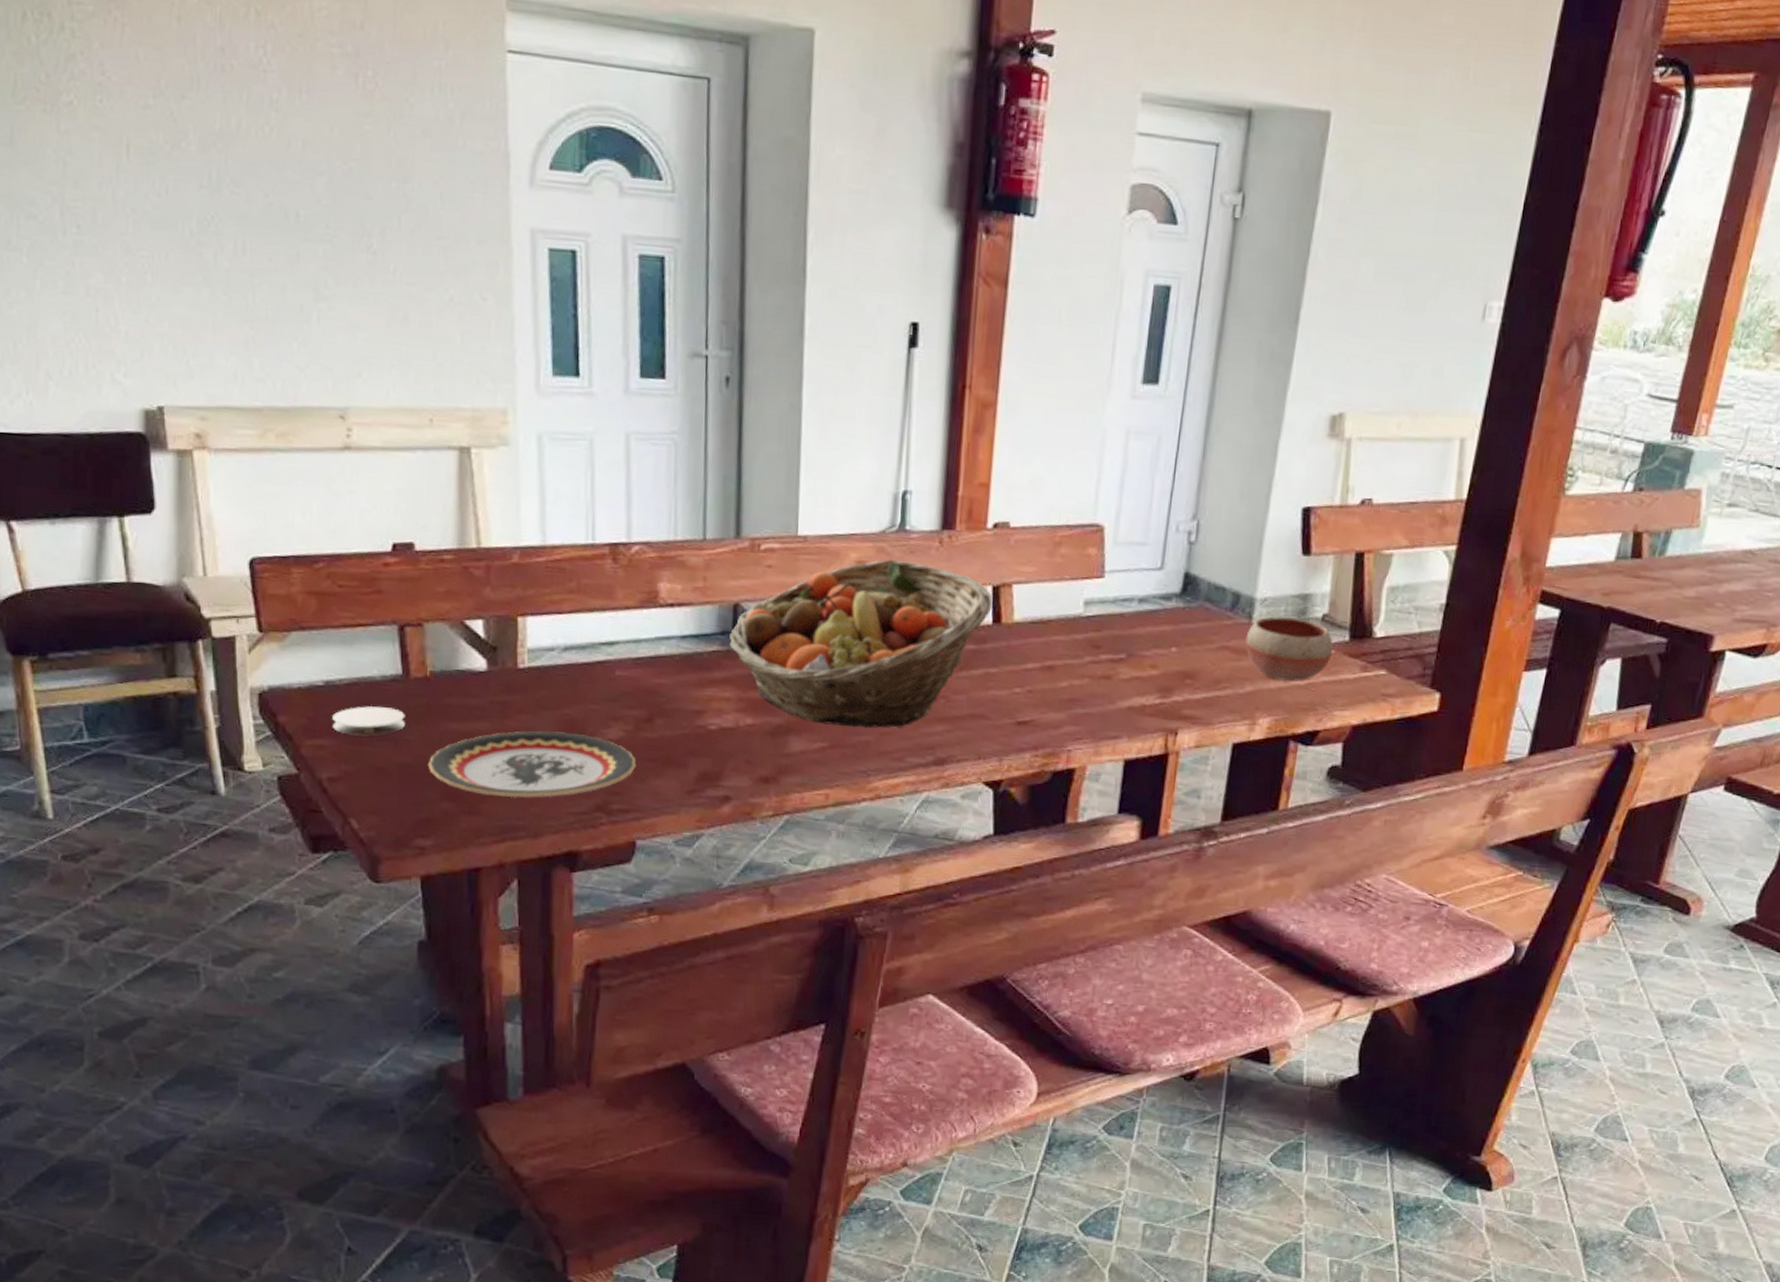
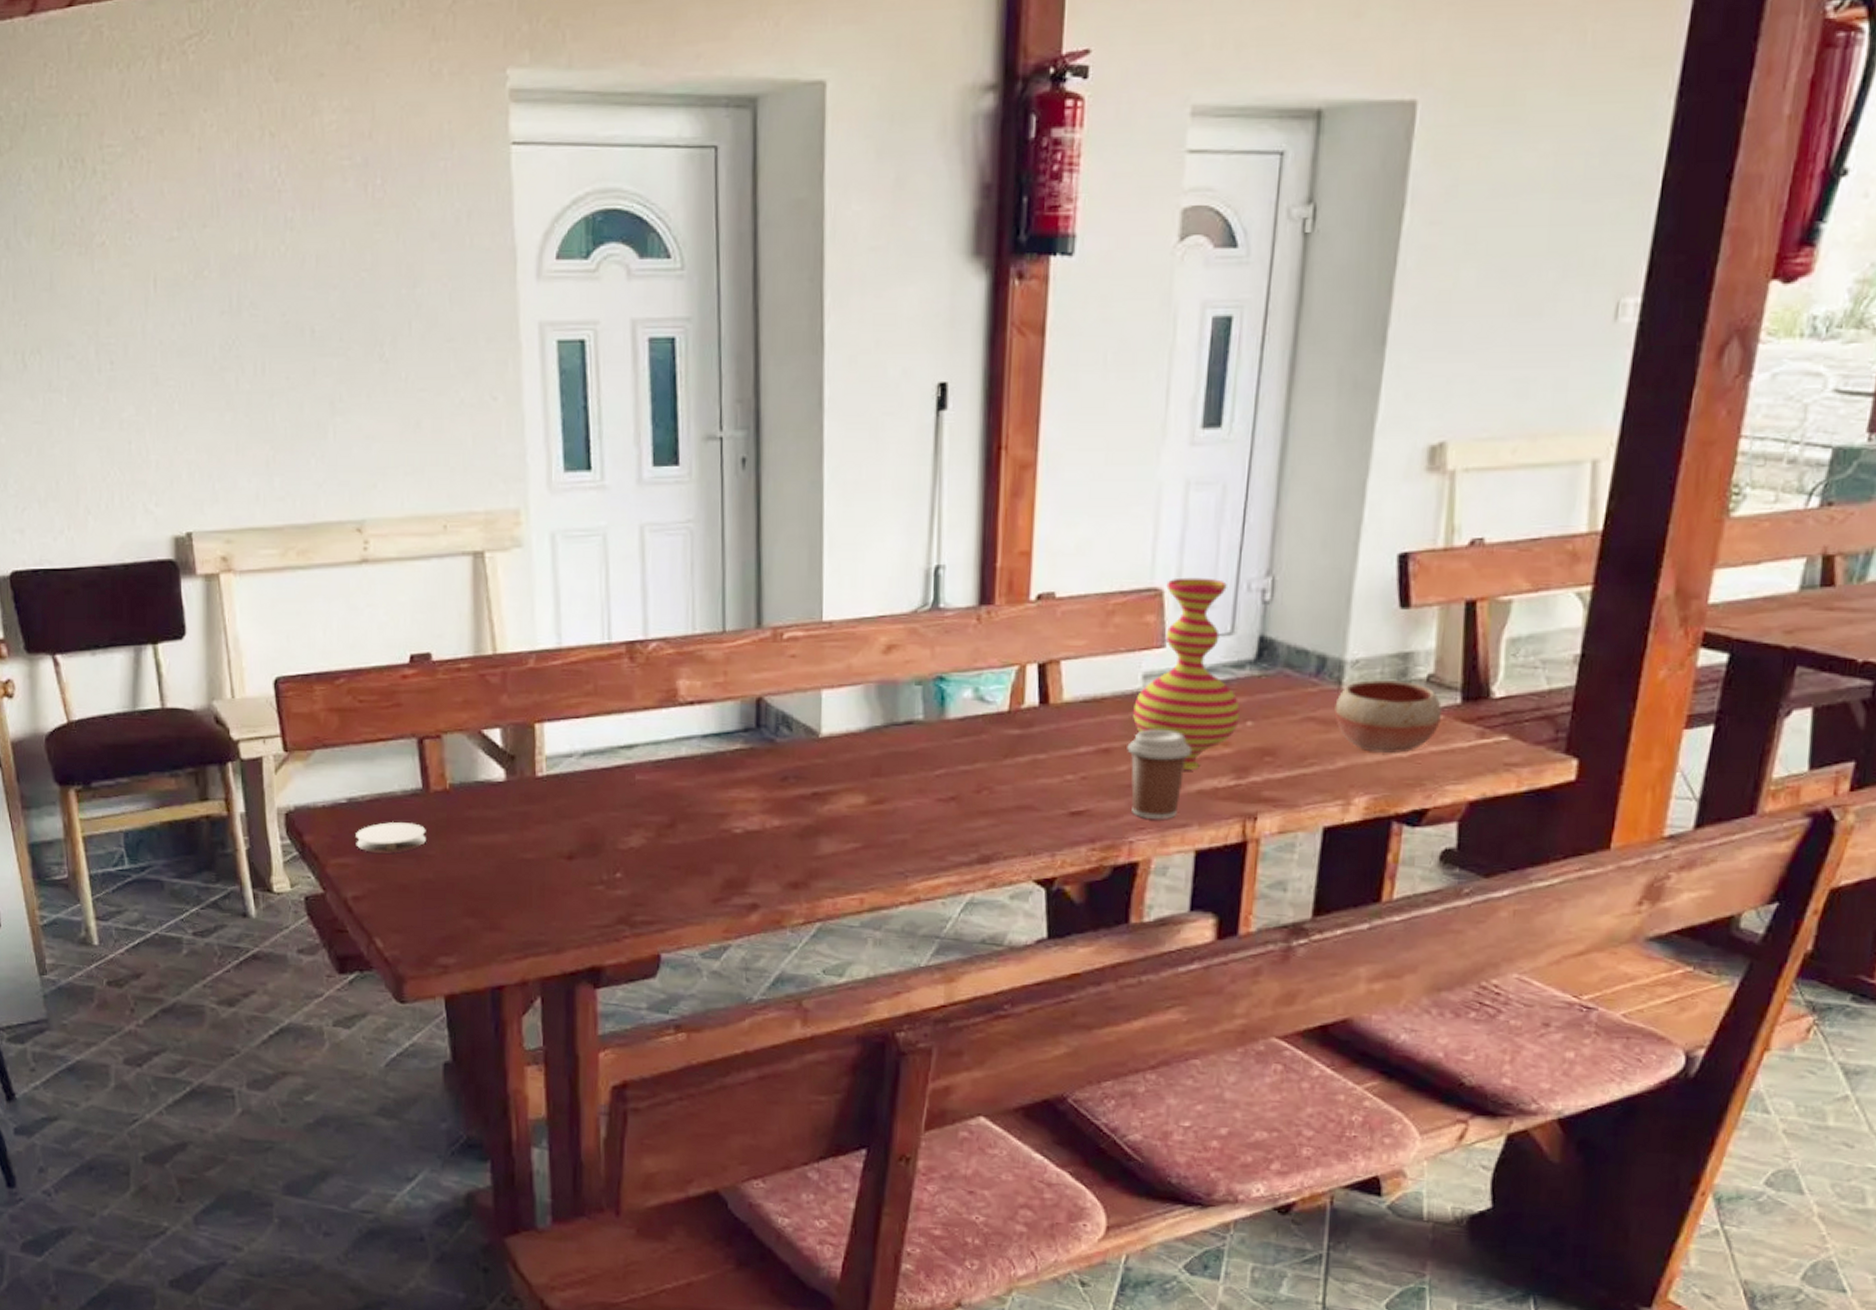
plate: present [427,731,637,798] -> none [449,841,659,913]
fruit basket: present [729,559,993,729] -> none [753,640,1039,826]
coffee cup: none [1068,650,1124,731] -> present [1127,729,1191,819]
vase: none [1074,516,1166,688] -> present [1133,577,1240,770]

